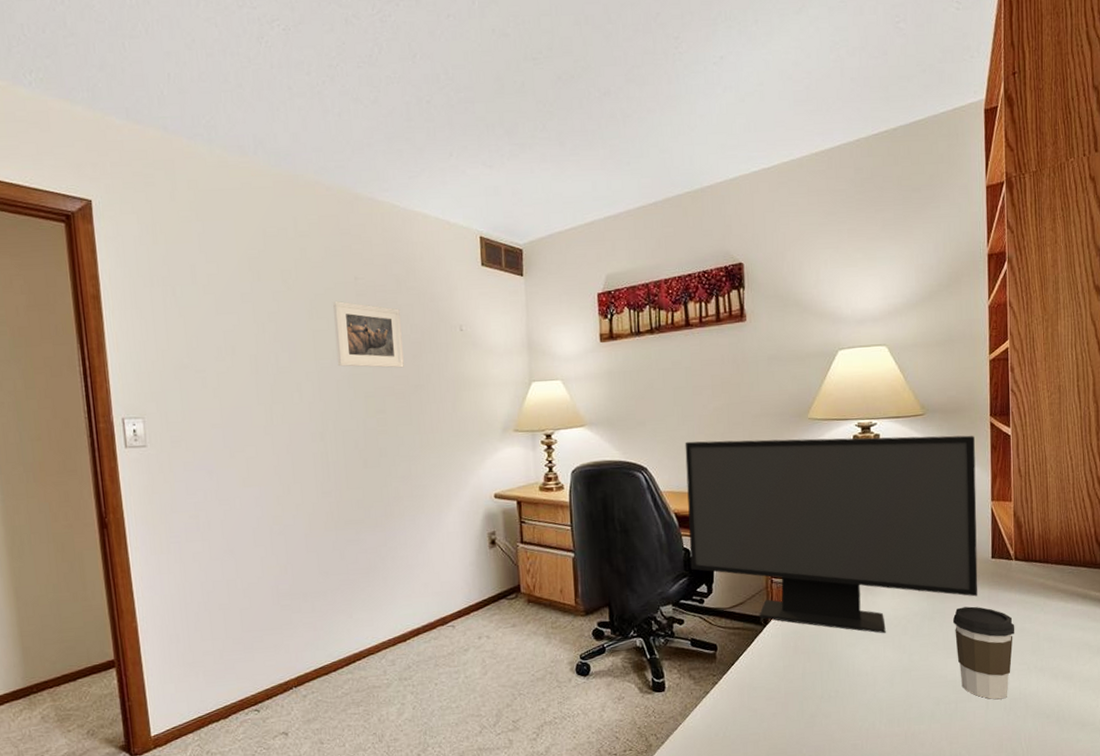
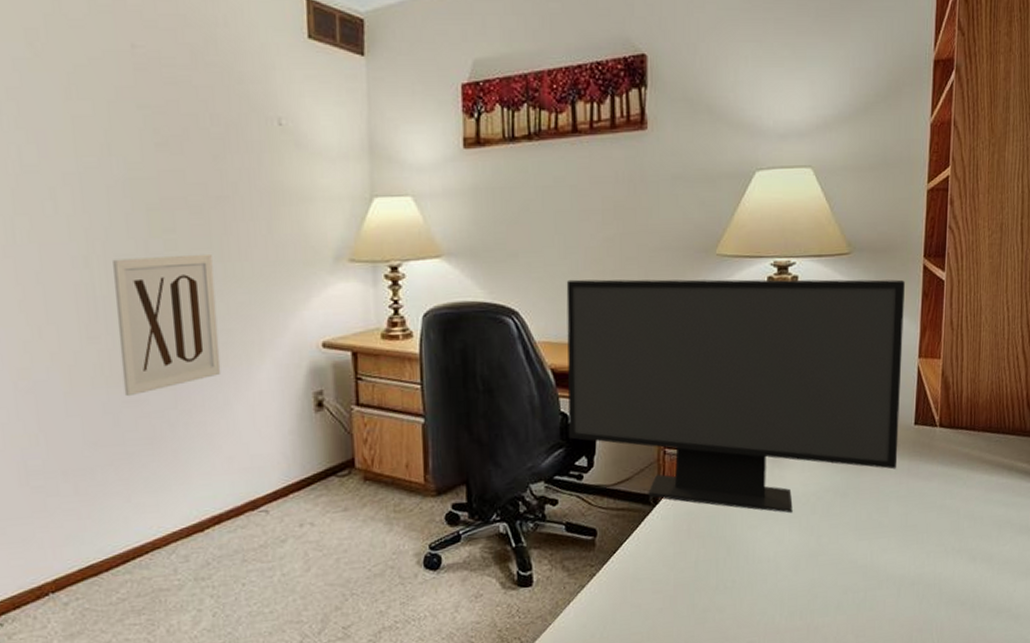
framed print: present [333,300,404,368] -> none [100,75,201,172]
wall art: none [341,428,419,537] -> present [113,253,222,397]
coffee cup: present [952,606,1015,700] -> none [867,480,935,586]

